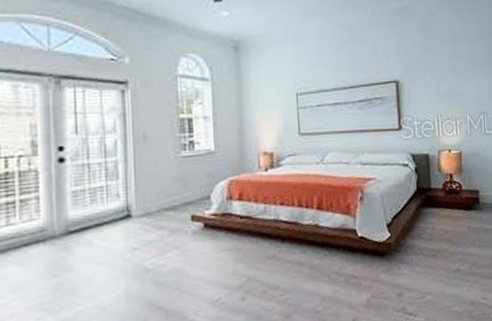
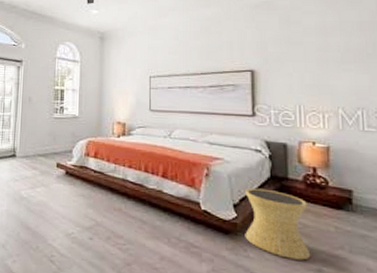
side table: none [396,202,451,267] -> present [245,188,311,261]

